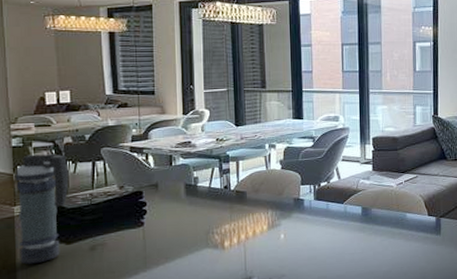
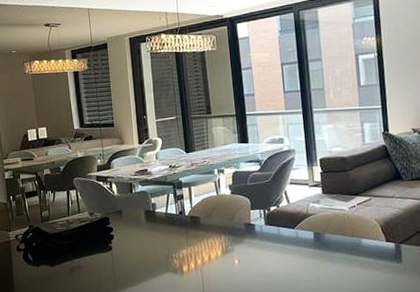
smoke grenade: present [15,154,69,264] -> none [9,184,50,284]

